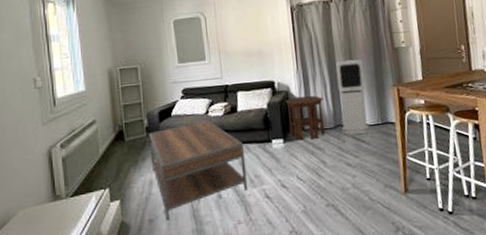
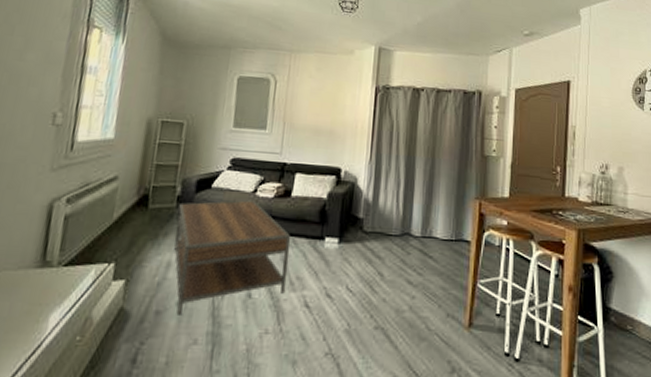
side table: present [285,95,325,140] -> none [349,191,395,245]
air purifier: present [335,59,369,135] -> none [410,158,445,249]

